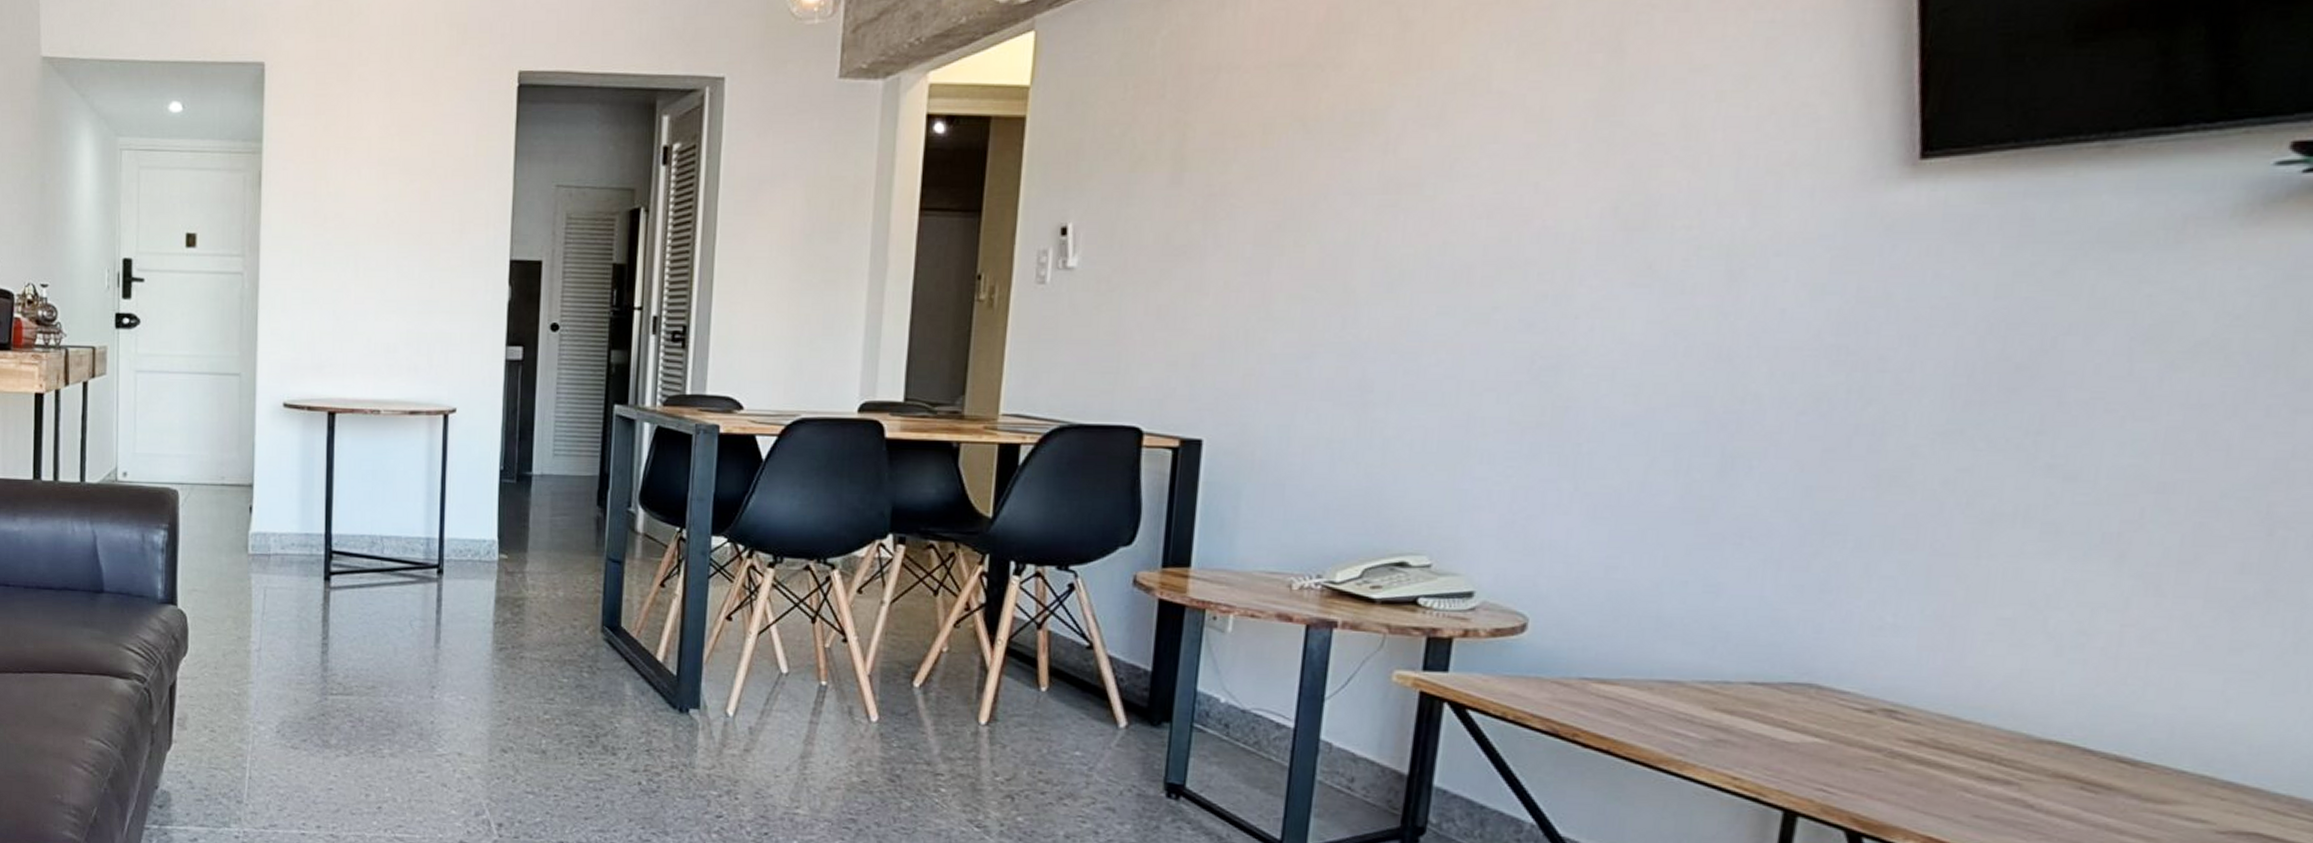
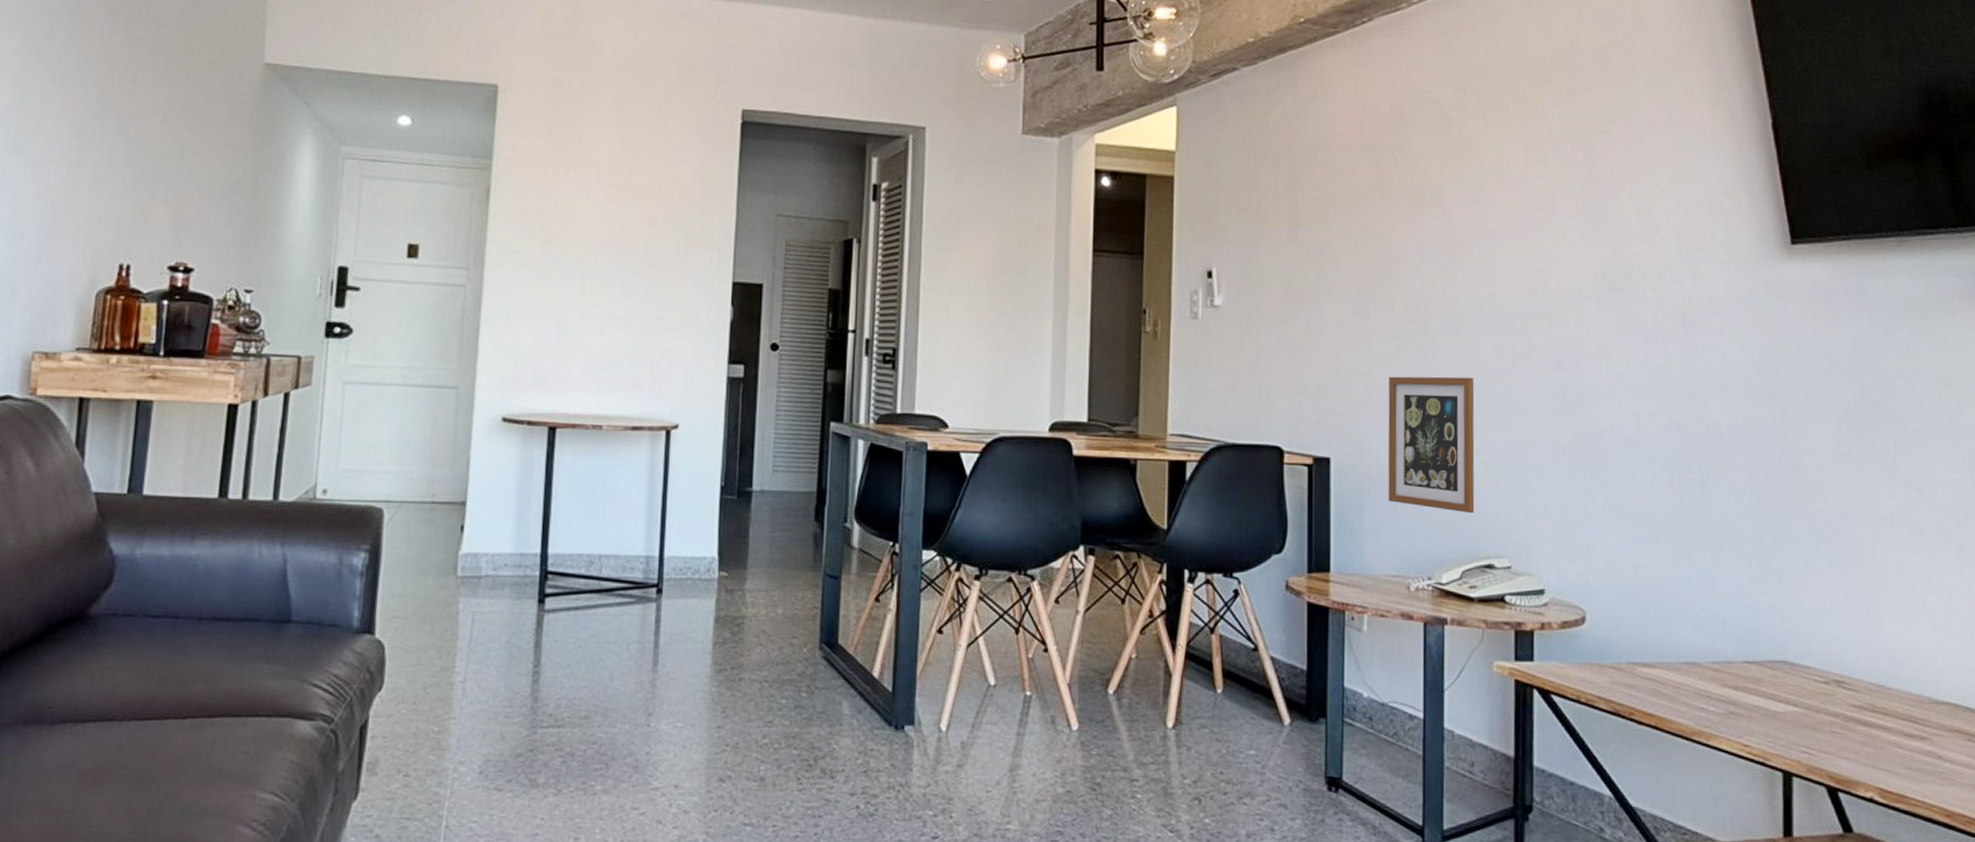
picture frame: none [1274,343,1407,504] -> present [1388,376,1475,514]

